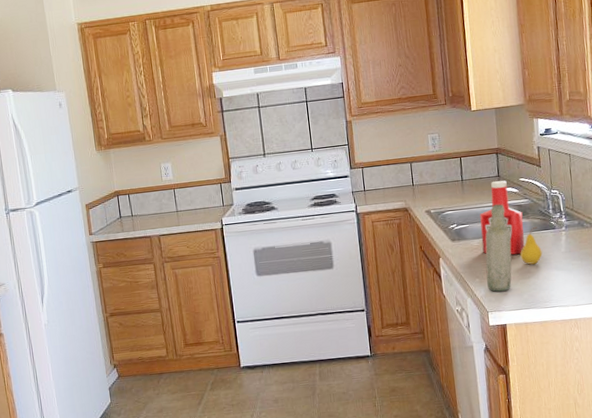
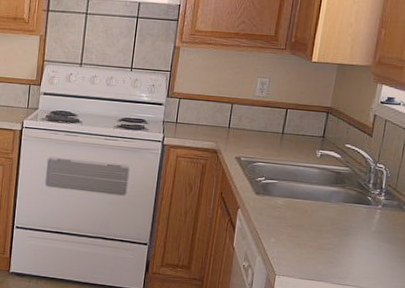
ketchup bottle: present [480,180,525,255] -> none [286,142,339,224]
bottle: present [485,204,512,292] -> none [282,165,322,258]
fruit: present [520,226,543,265] -> none [325,198,352,237]

